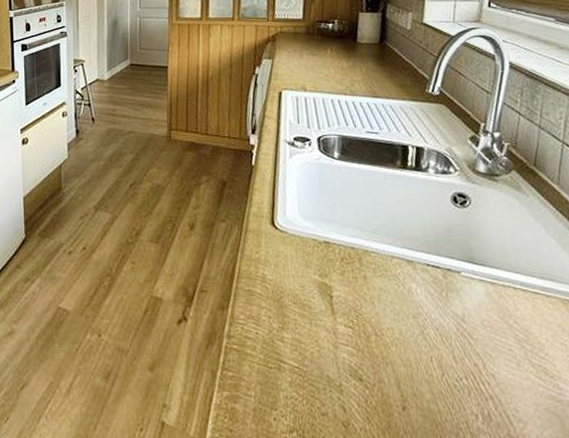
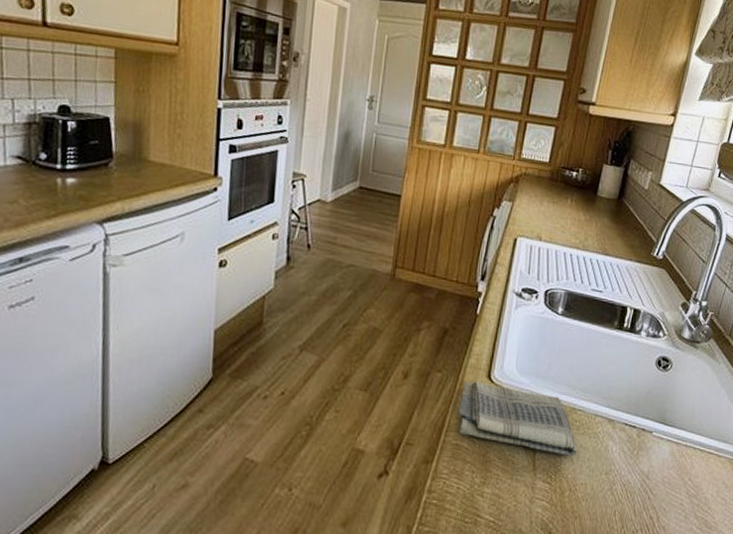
dish towel: none [246,228,378,301] -> present [457,381,577,457]

